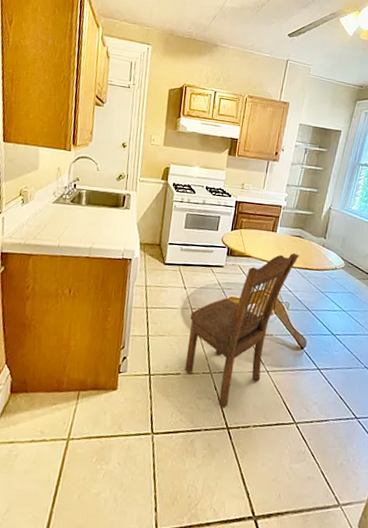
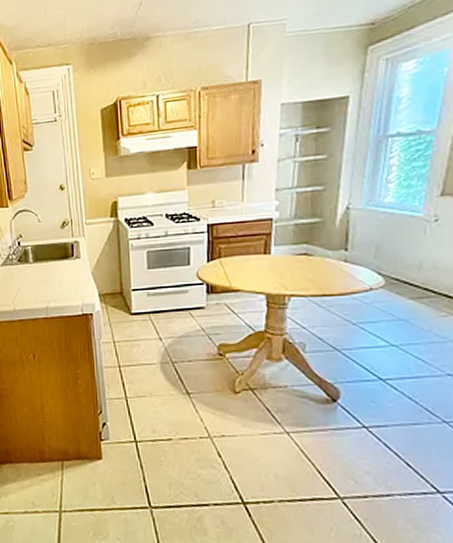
dining chair: present [184,253,299,408] -> none [173,278,310,479]

